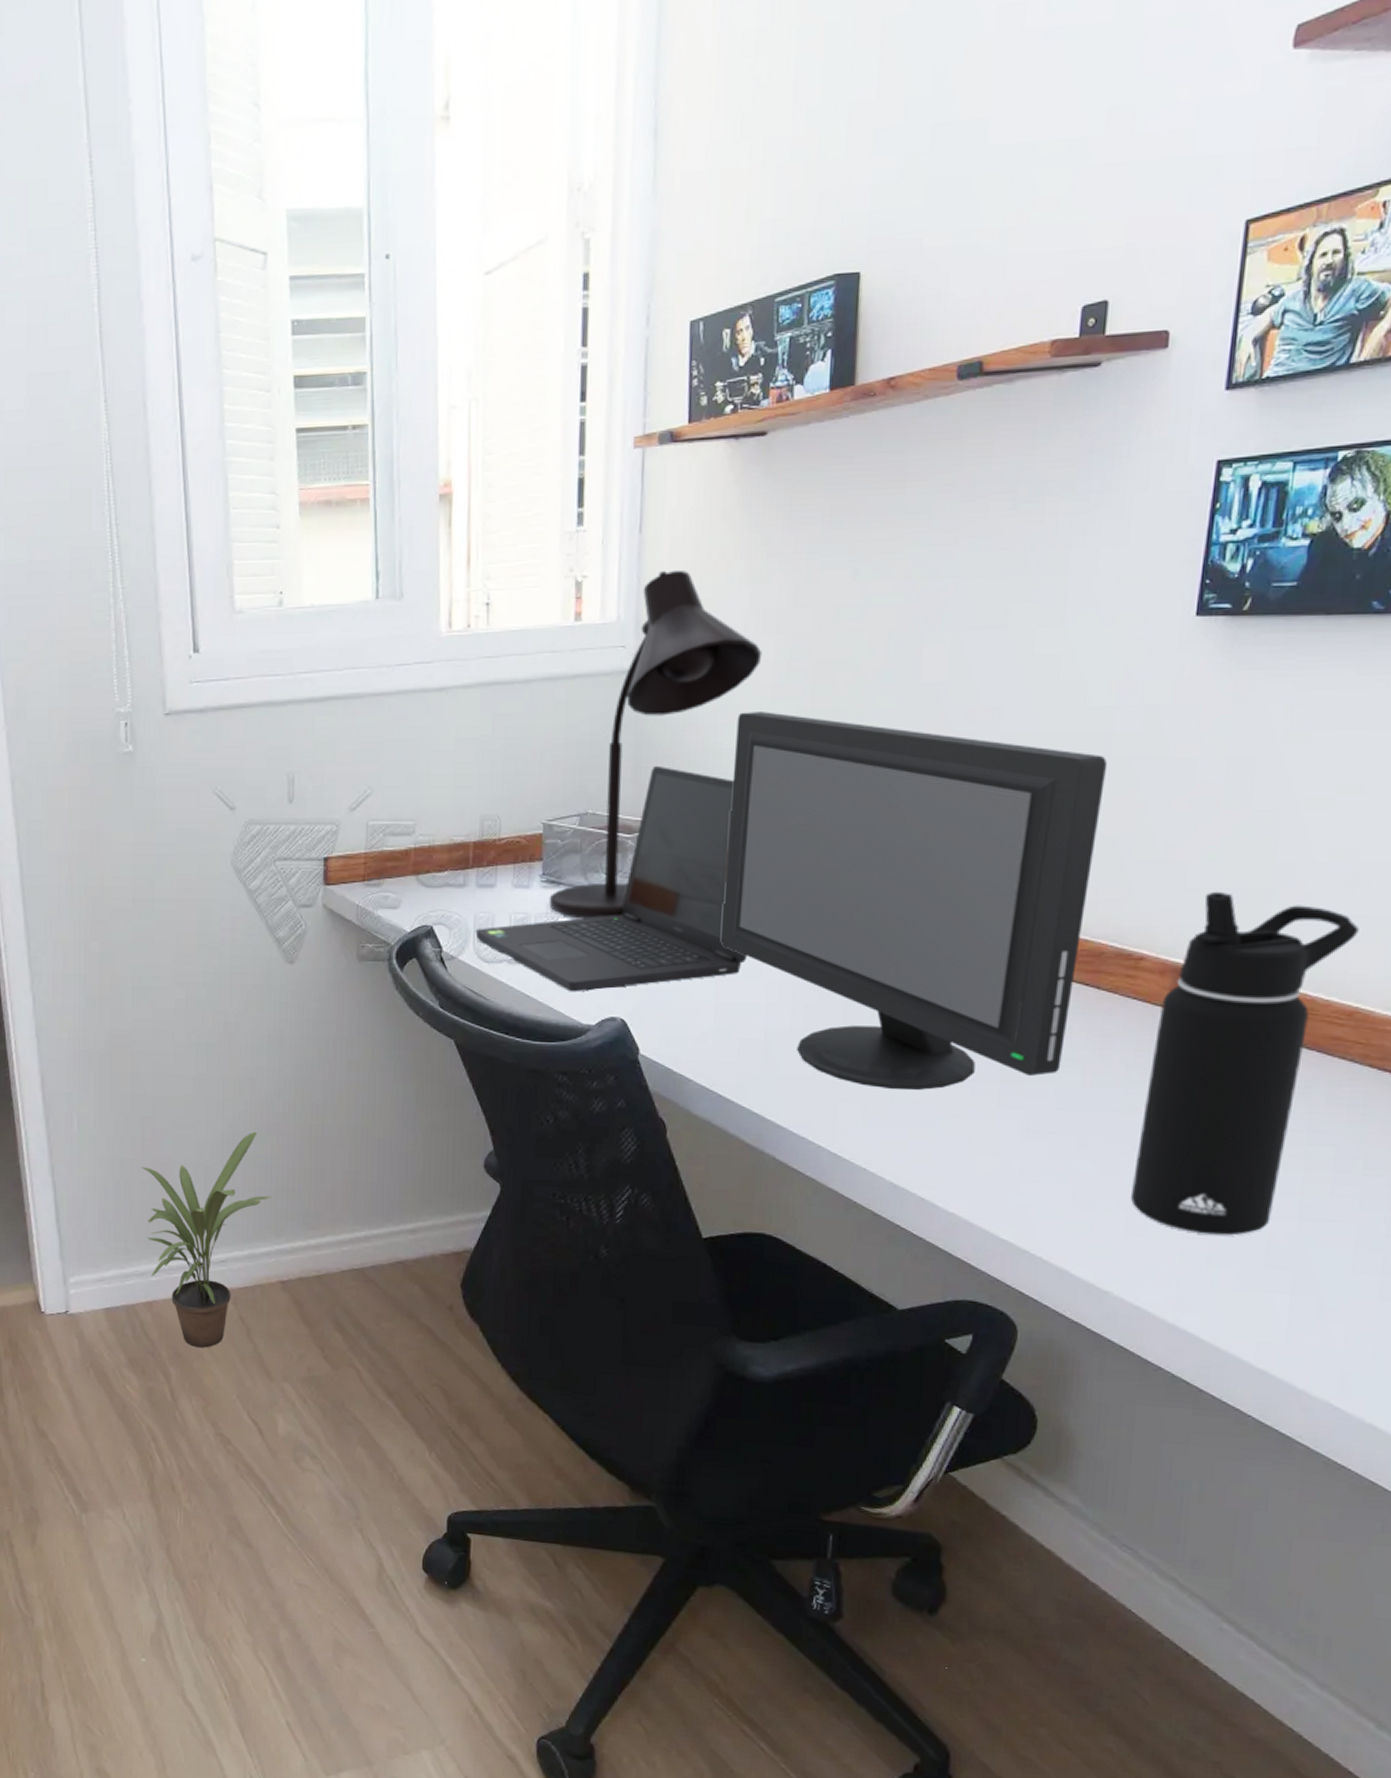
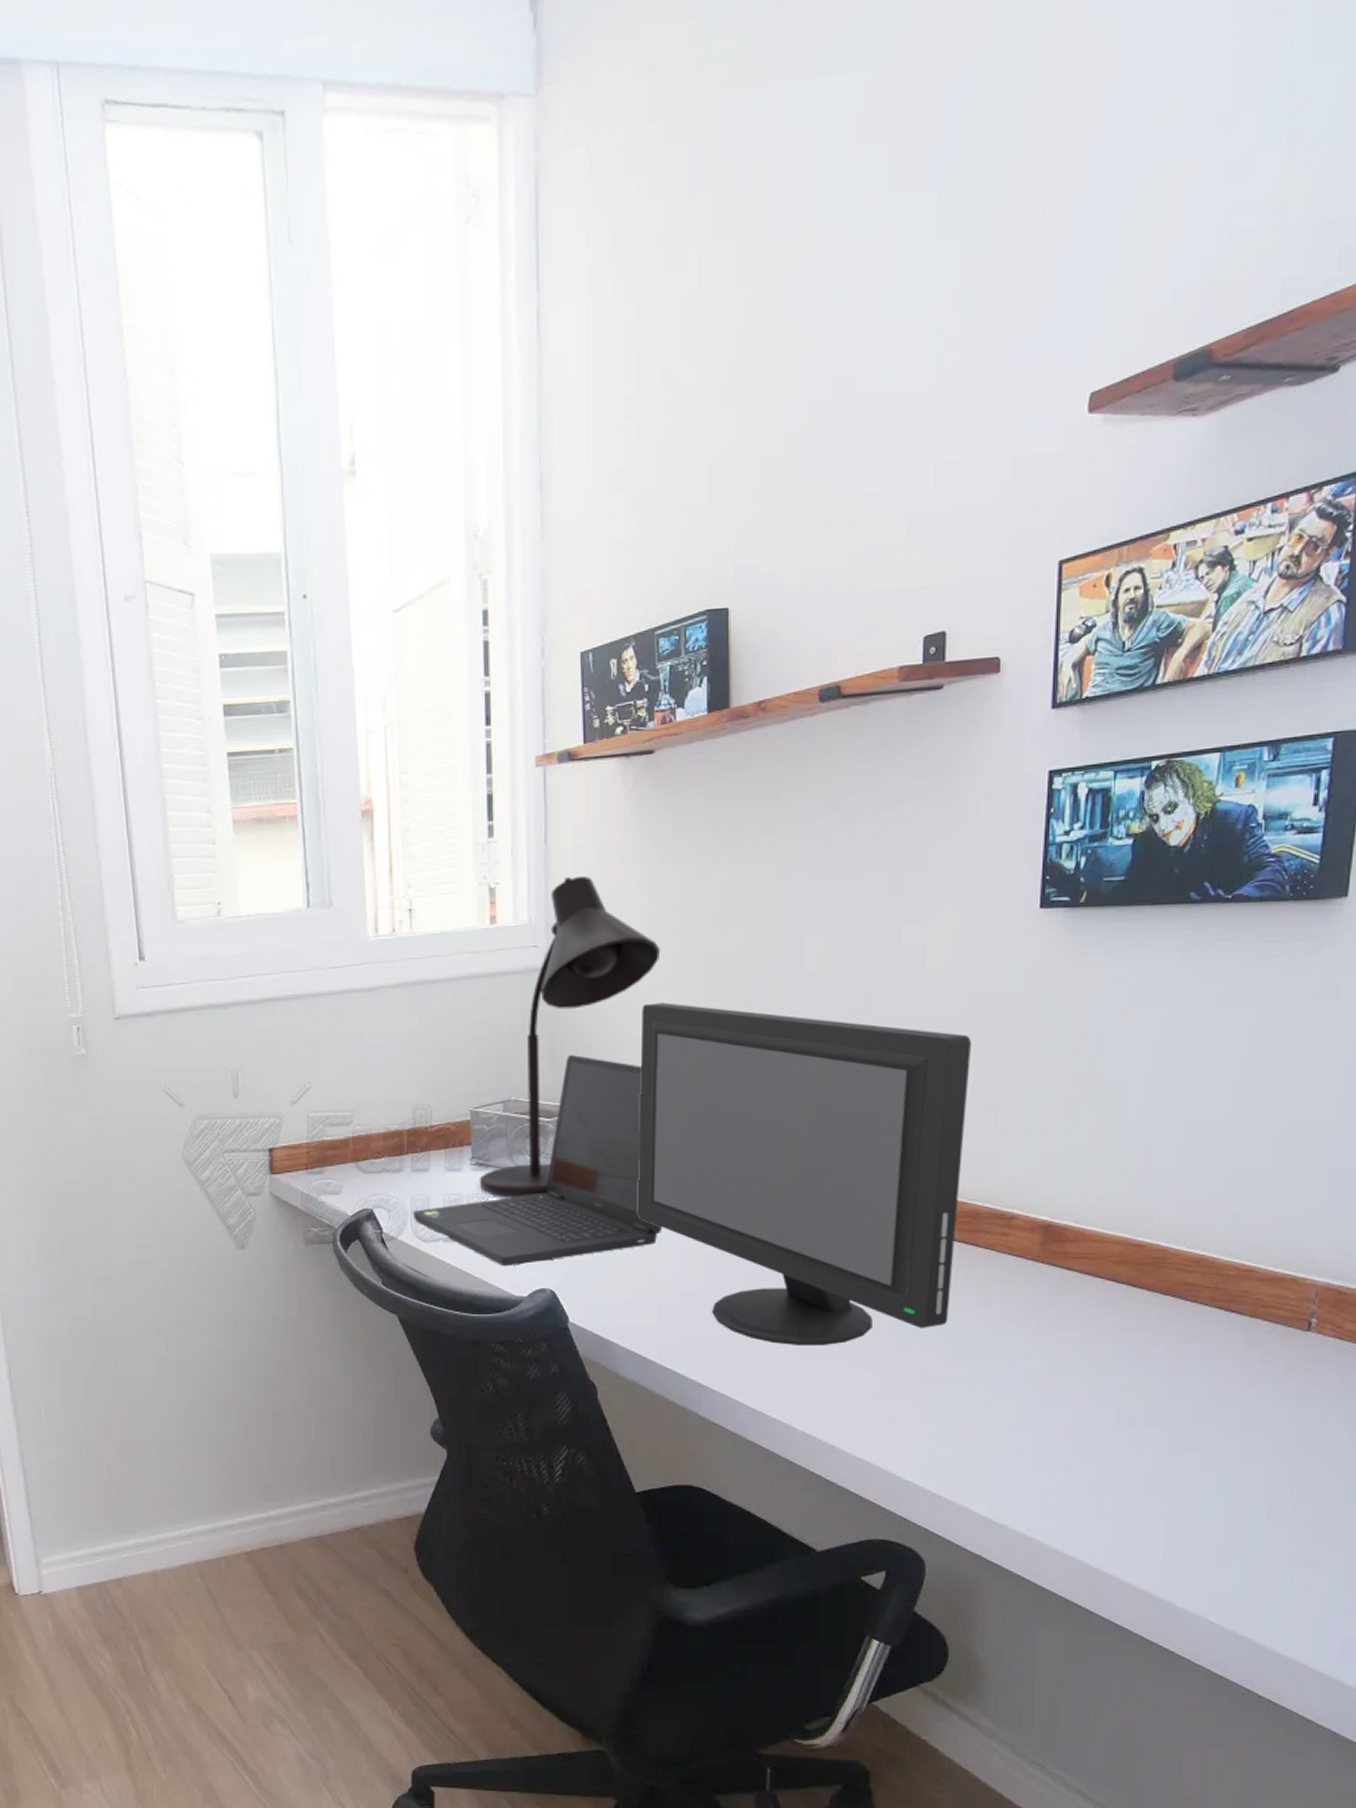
potted plant: present [141,1131,271,1348] -> none [107,1409,232,1620]
water bottle: present [1131,891,1359,1236] -> none [1019,1154,1200,1468]

